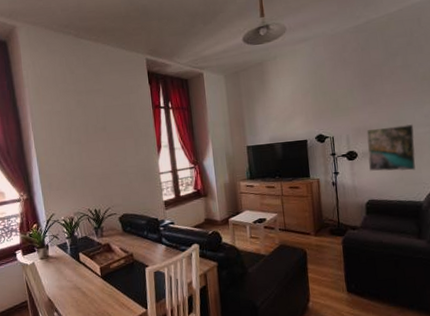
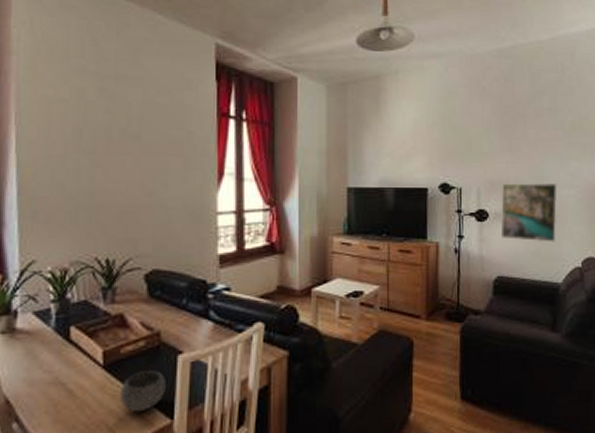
bowl: none [112,278,141,305] -> present [119,370,166,412]

